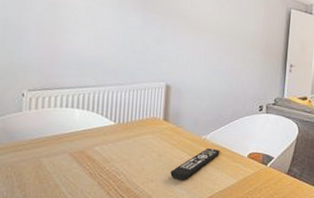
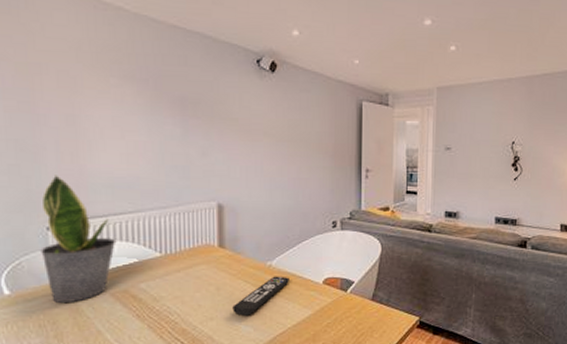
potted plant: none [15,51,79,159] -> present [41,175,117,304]

